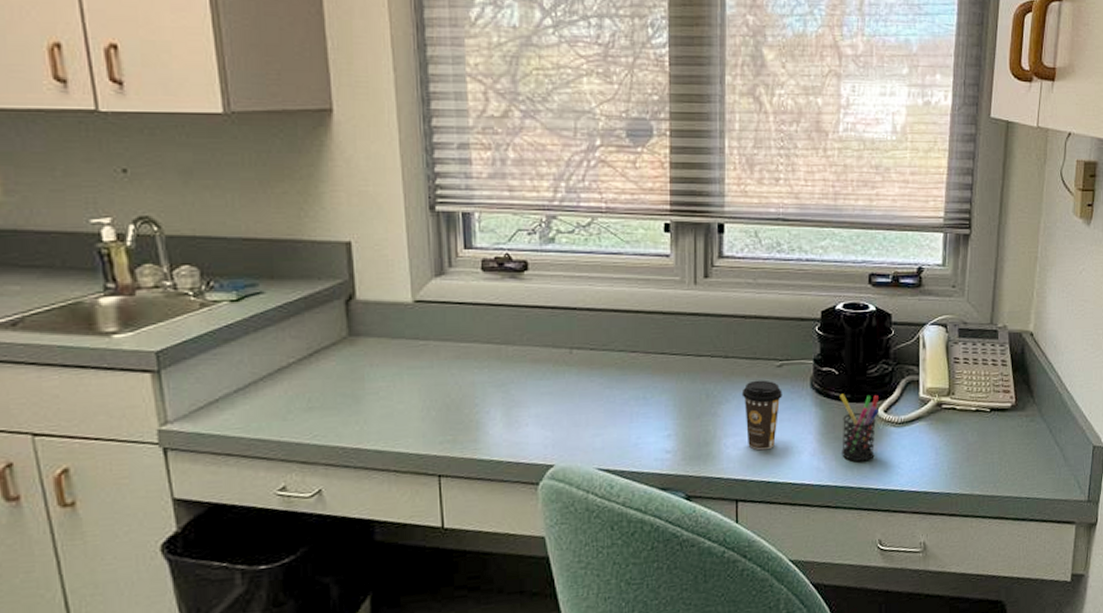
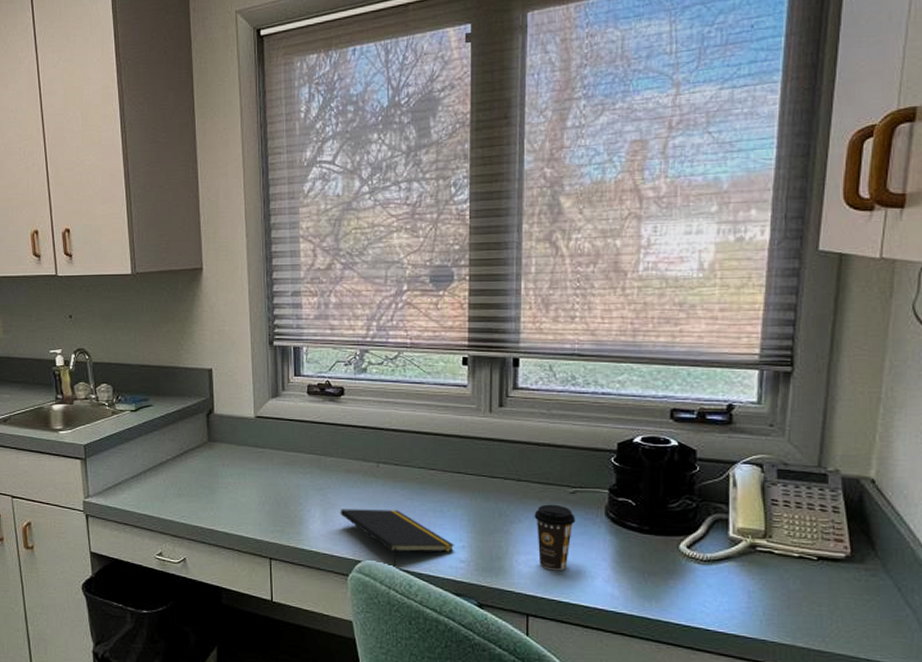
notepad: none [526,402,660,467] -> present [340,509,455,567]
pen holder: present [840,393,880,462] -> none [637,525,682,595]

